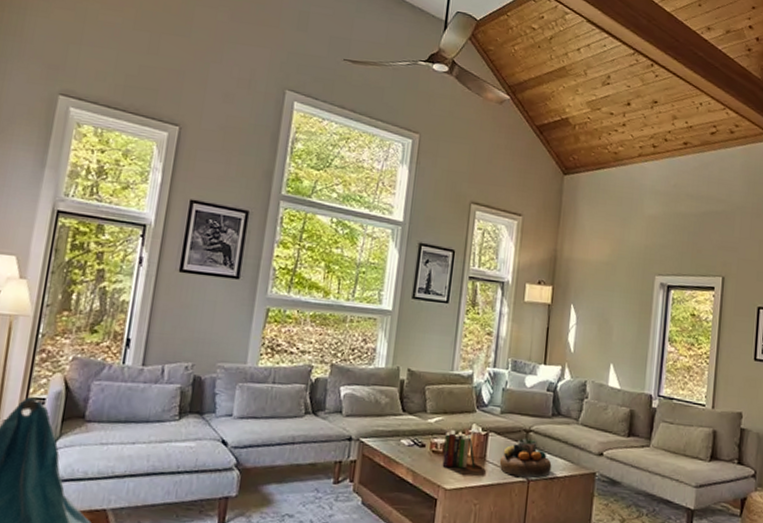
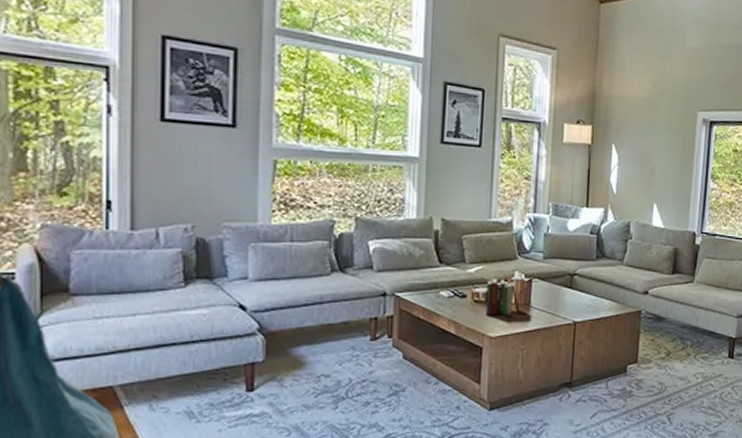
decorative bowl: present [499,438,552,479] -> none [544,282,598,321]

